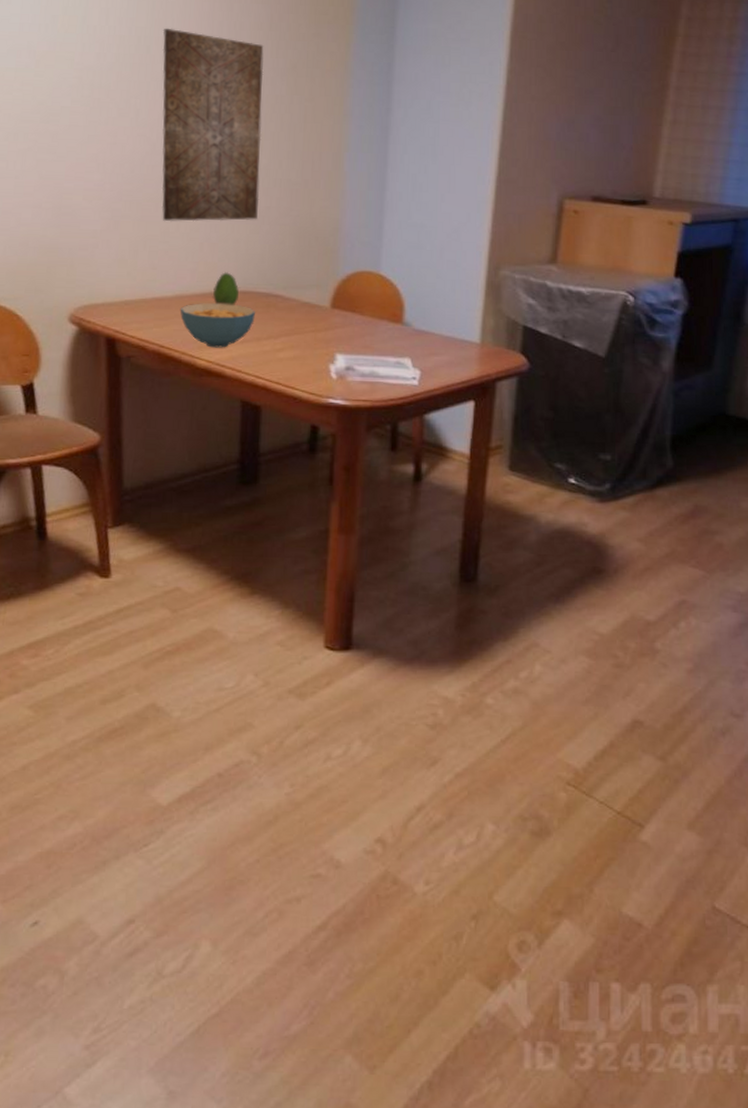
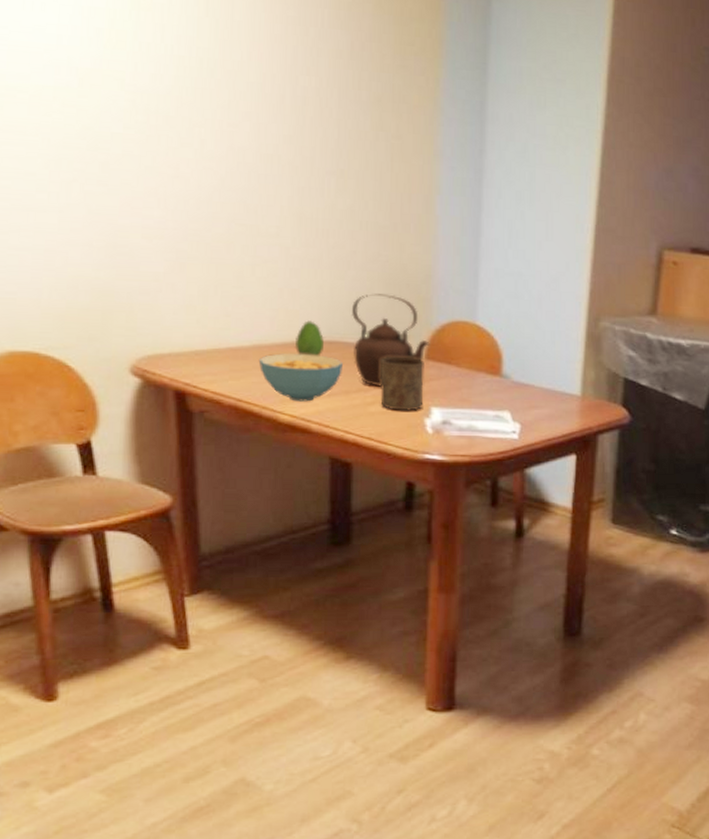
wall art: present [161,28,264,222] -> none [228,50,345,266]
teapot: none [265,246,336,334] -> present [352,293,430,387]
cup: none [288,305,330,357] -> present [380,356,424,411]

